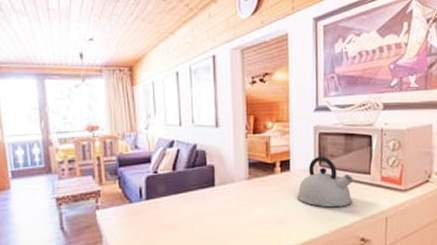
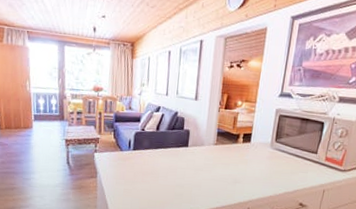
kettle: present [297,155,354,208] -> none [253,133,303,177]

